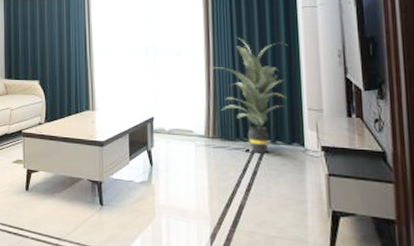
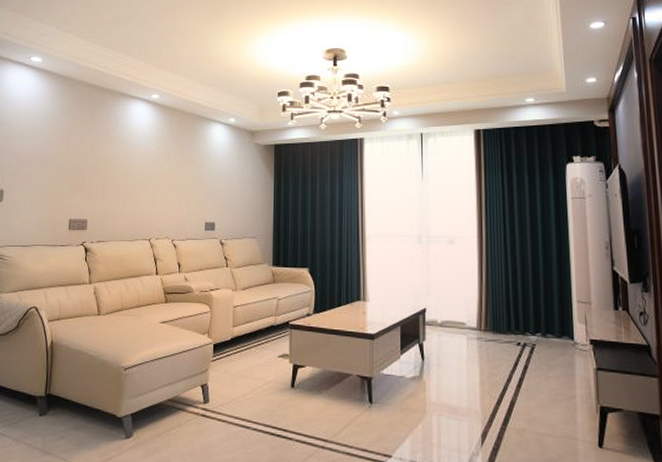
indoor plant: present [211,37,288,154] -> none [484,227,558,347]

